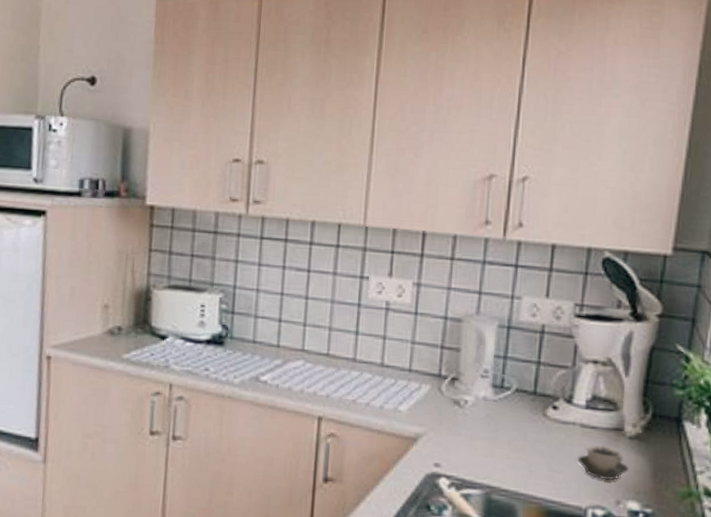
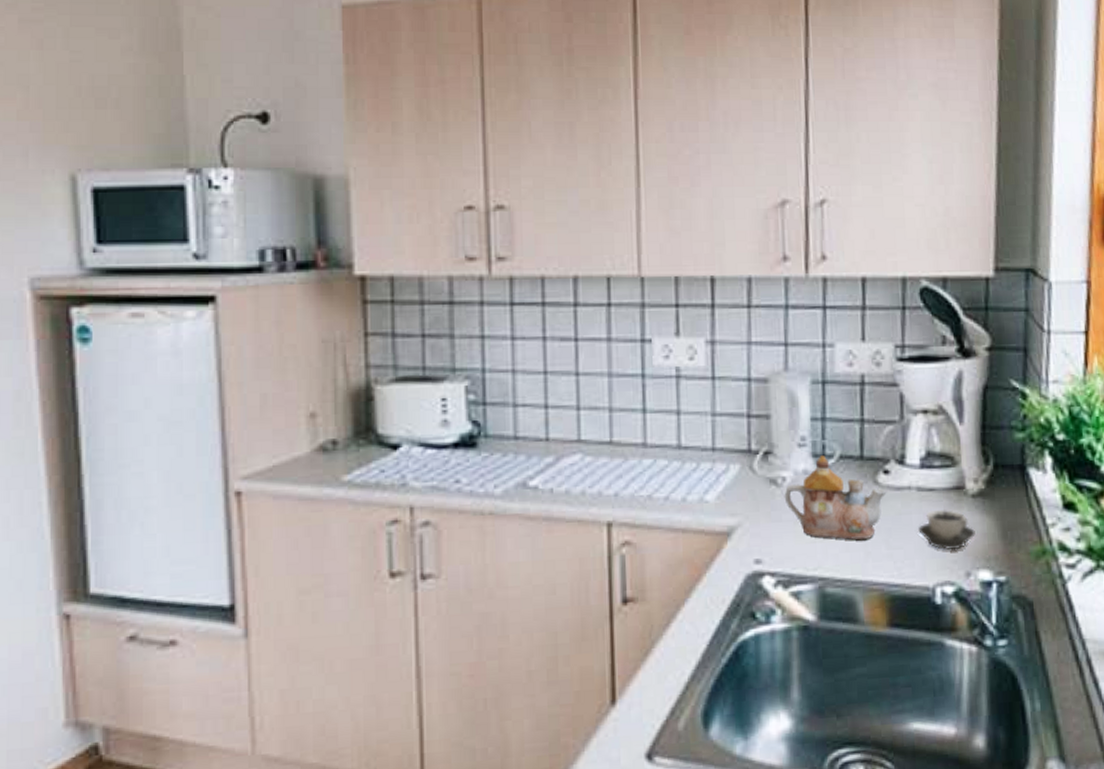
teapot: none [464,386,554,460] -> present [784,454,887,540]

